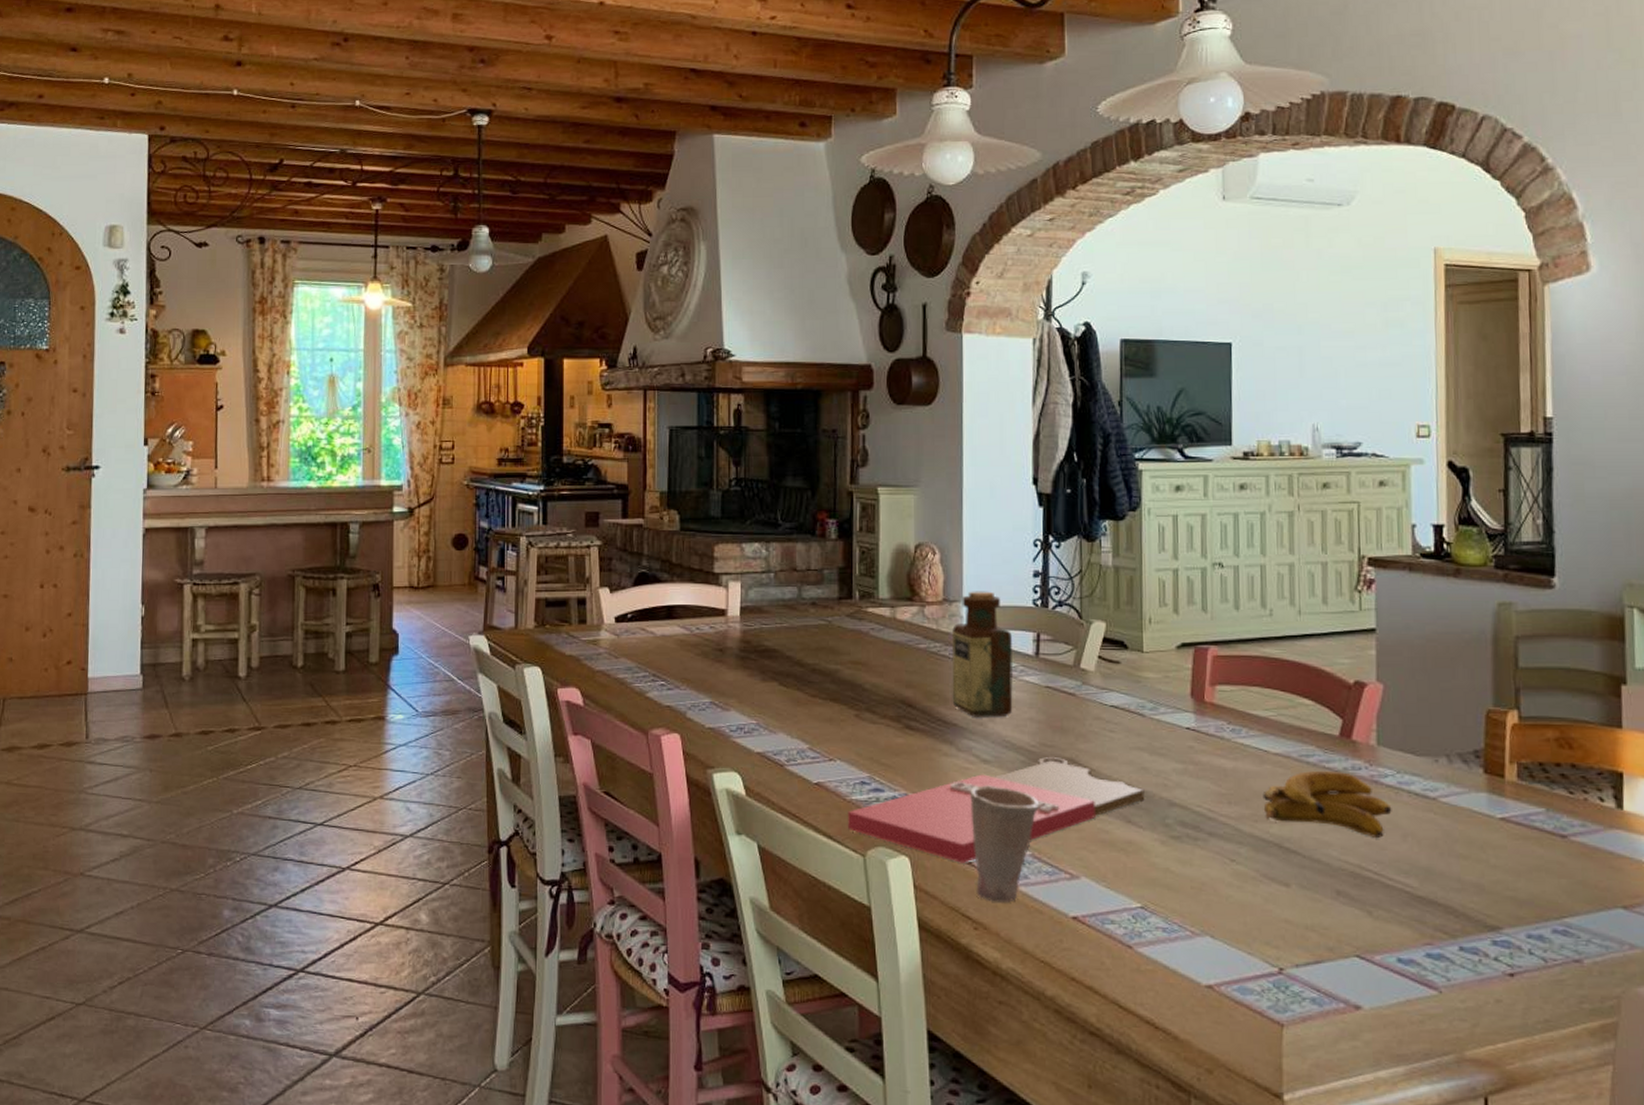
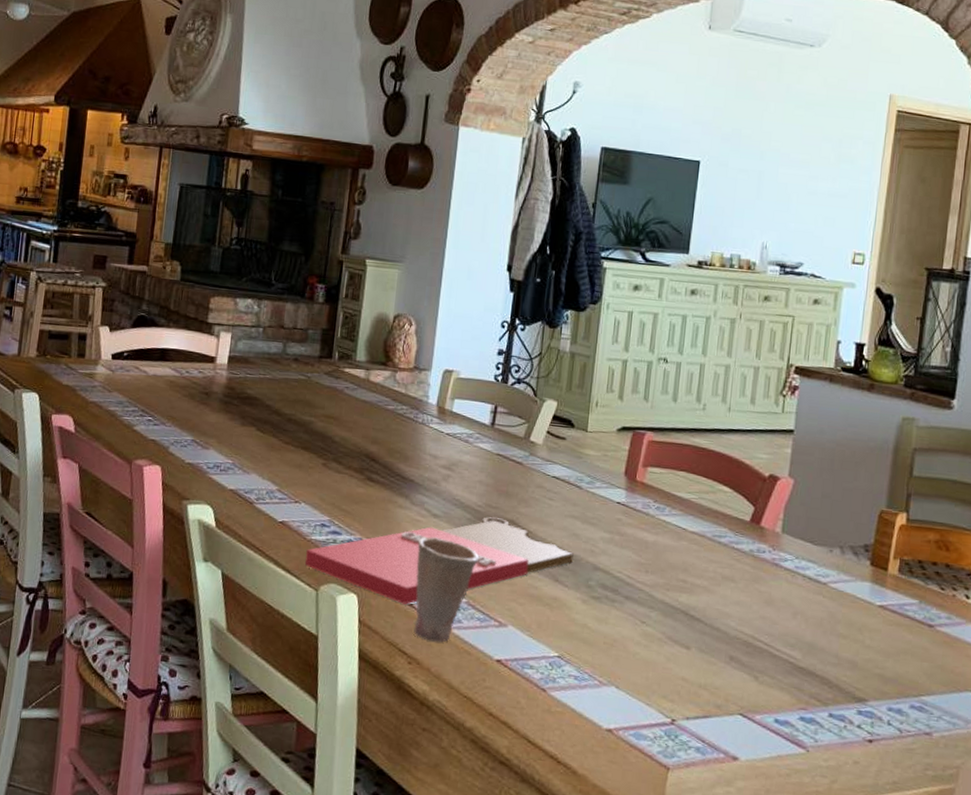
bottle: present [952,591,1014,717] -> none [411,362,472,477]
banana: present [1262,770,1392,839] -> none [676,550,787,615]

